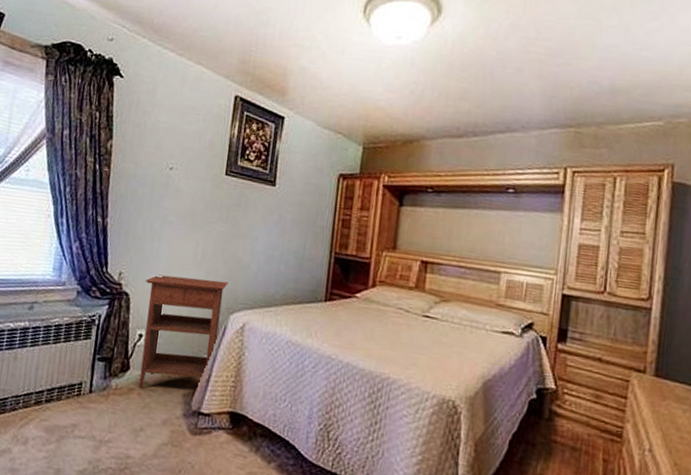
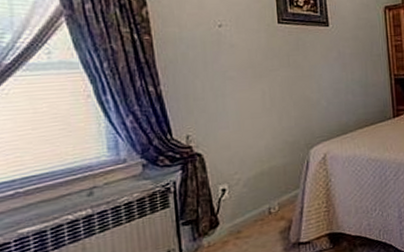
nightstand: present [138,274,228,389] -> none [216,121,302,239]

